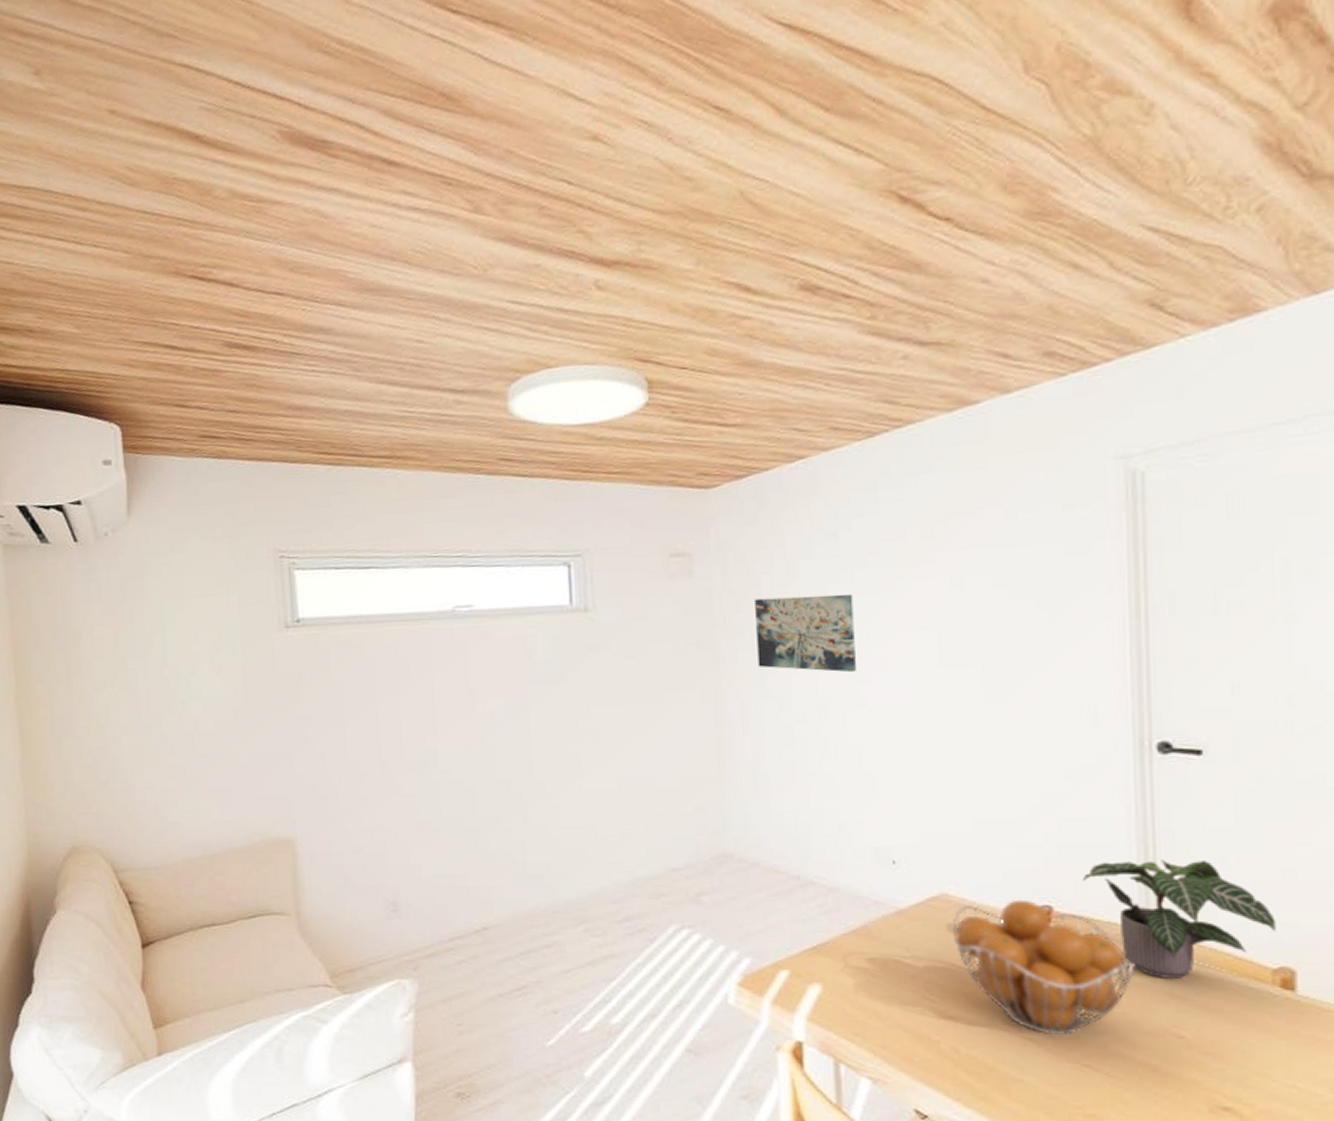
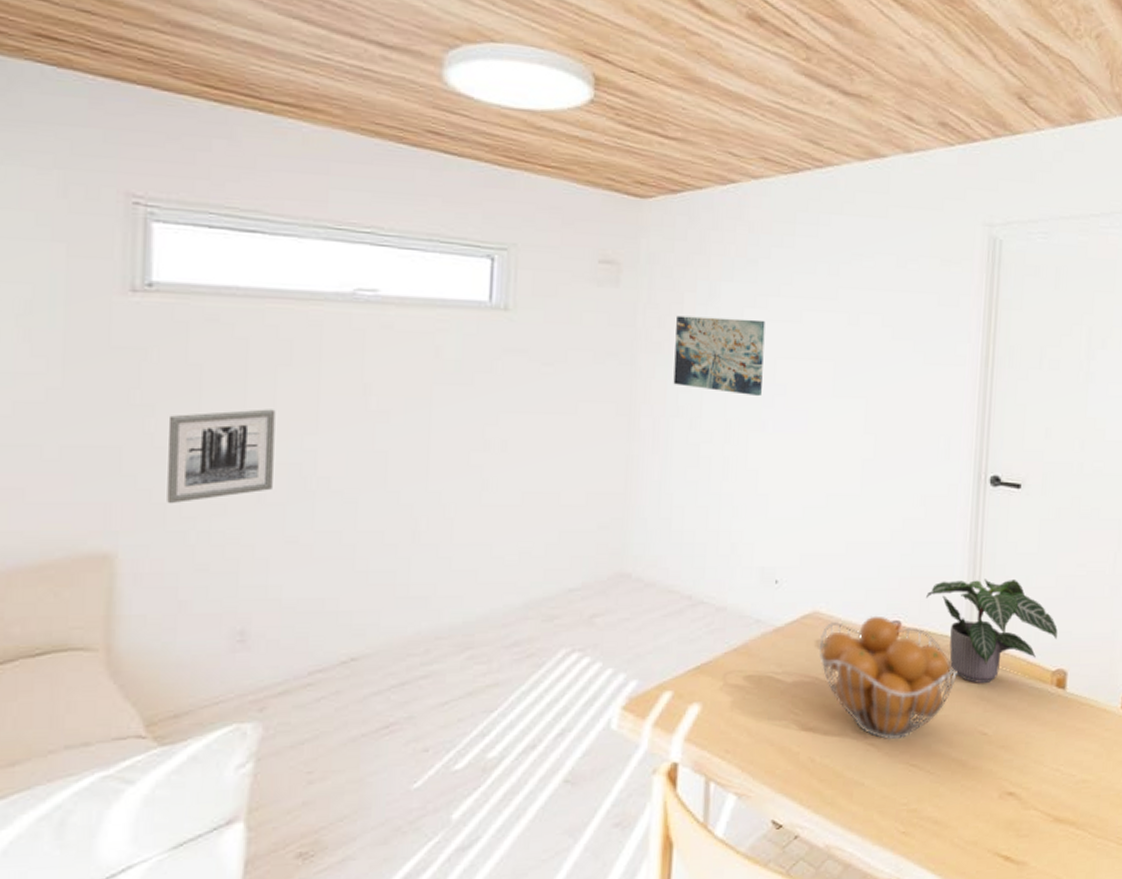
wall art: none [322,715,405,798] -> present [167,409,276,504]

